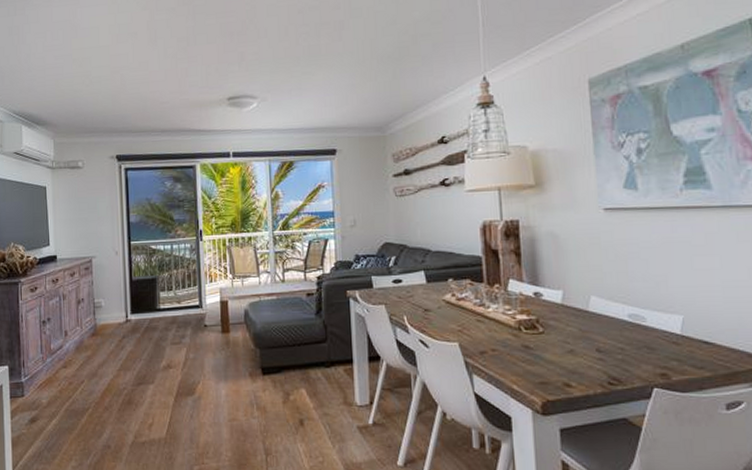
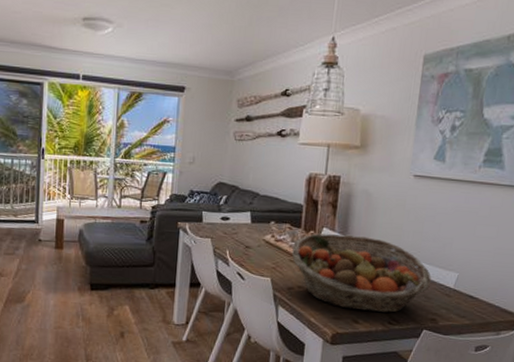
fruit basket: none [477,283,651,371] -> present [291,233,431,313]

